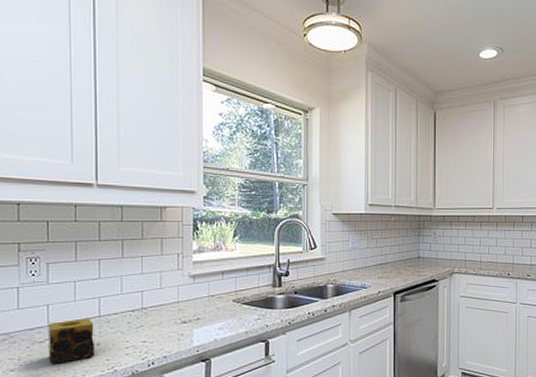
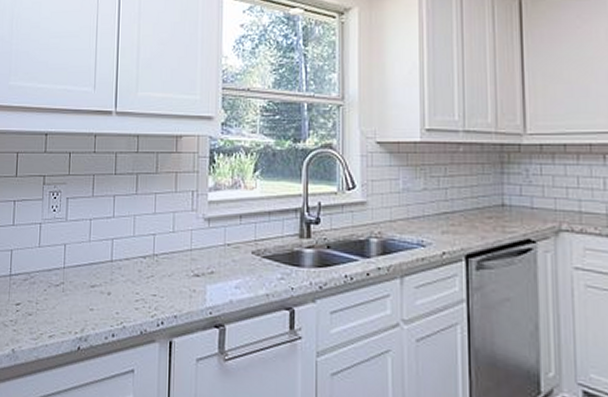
candle: present [49,318,96,365] -> none [63,261,106,313]

